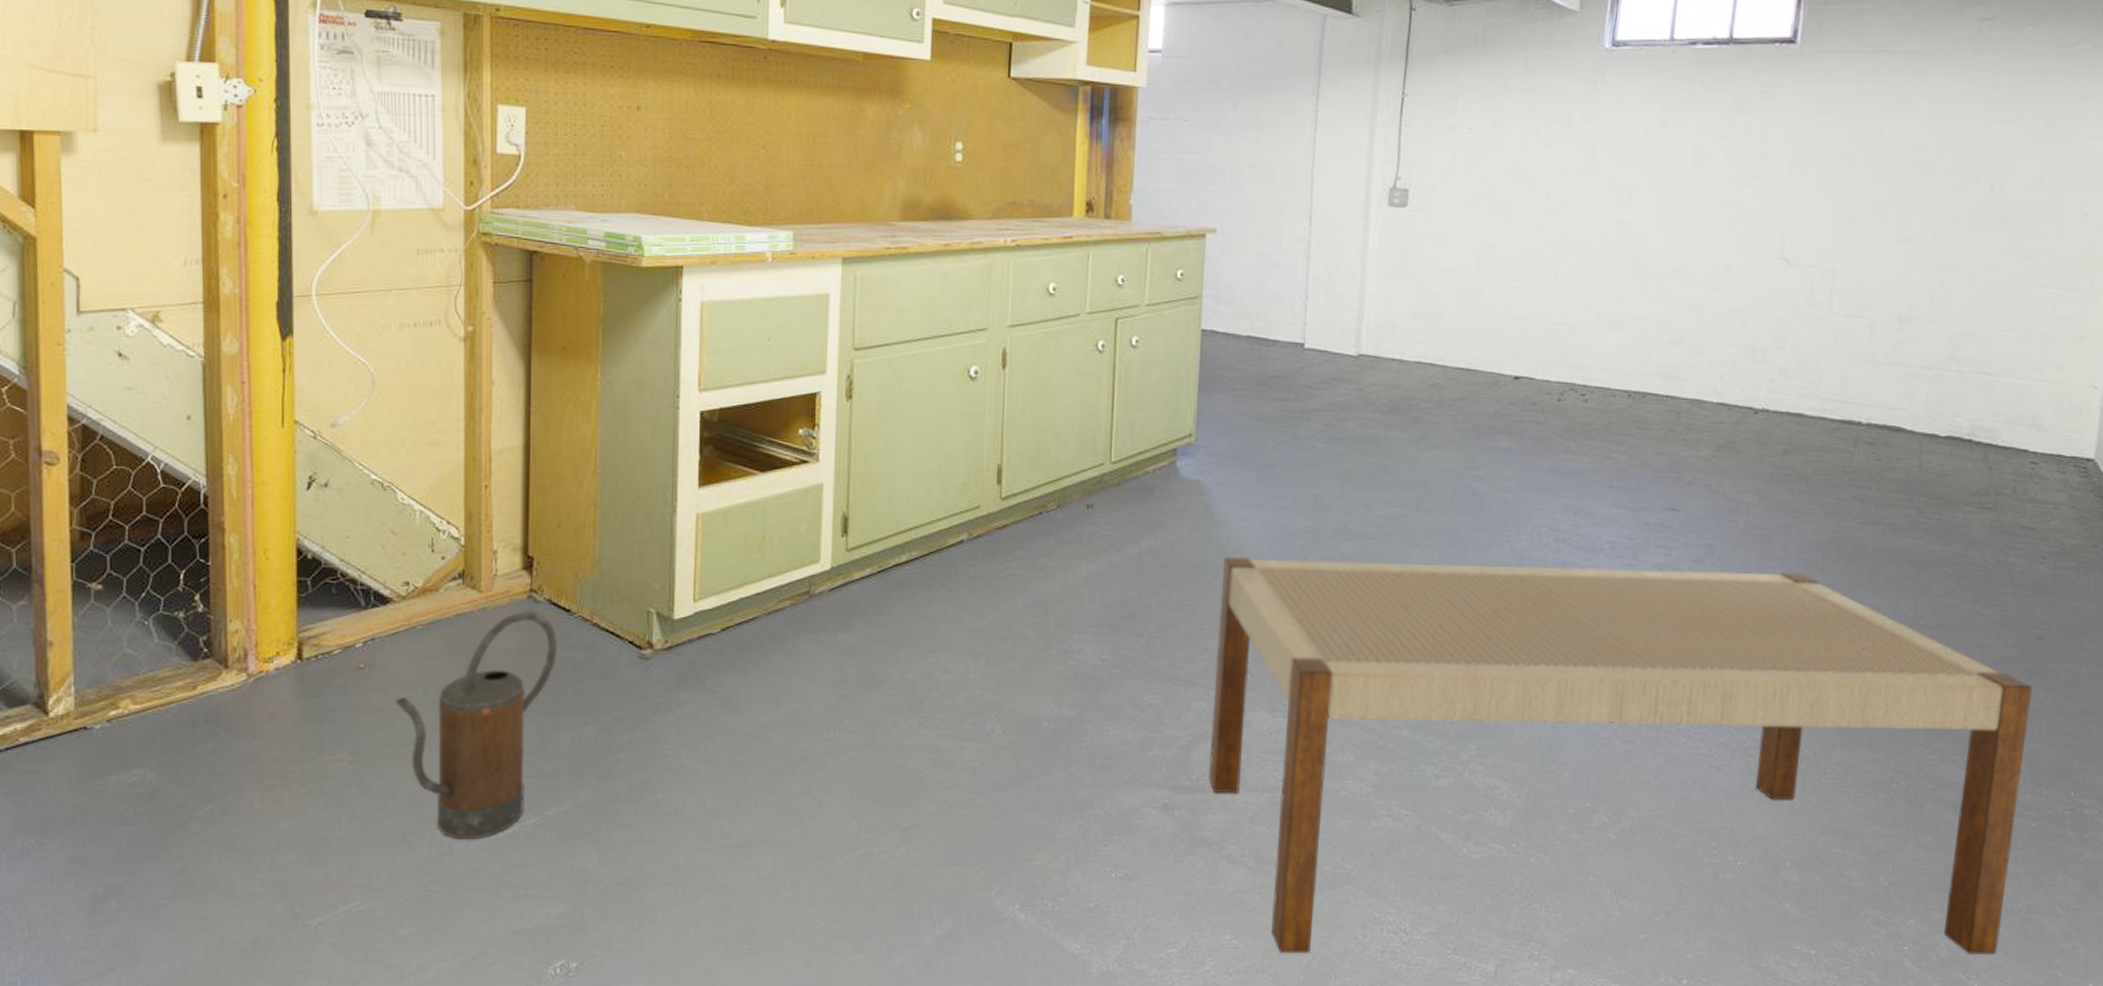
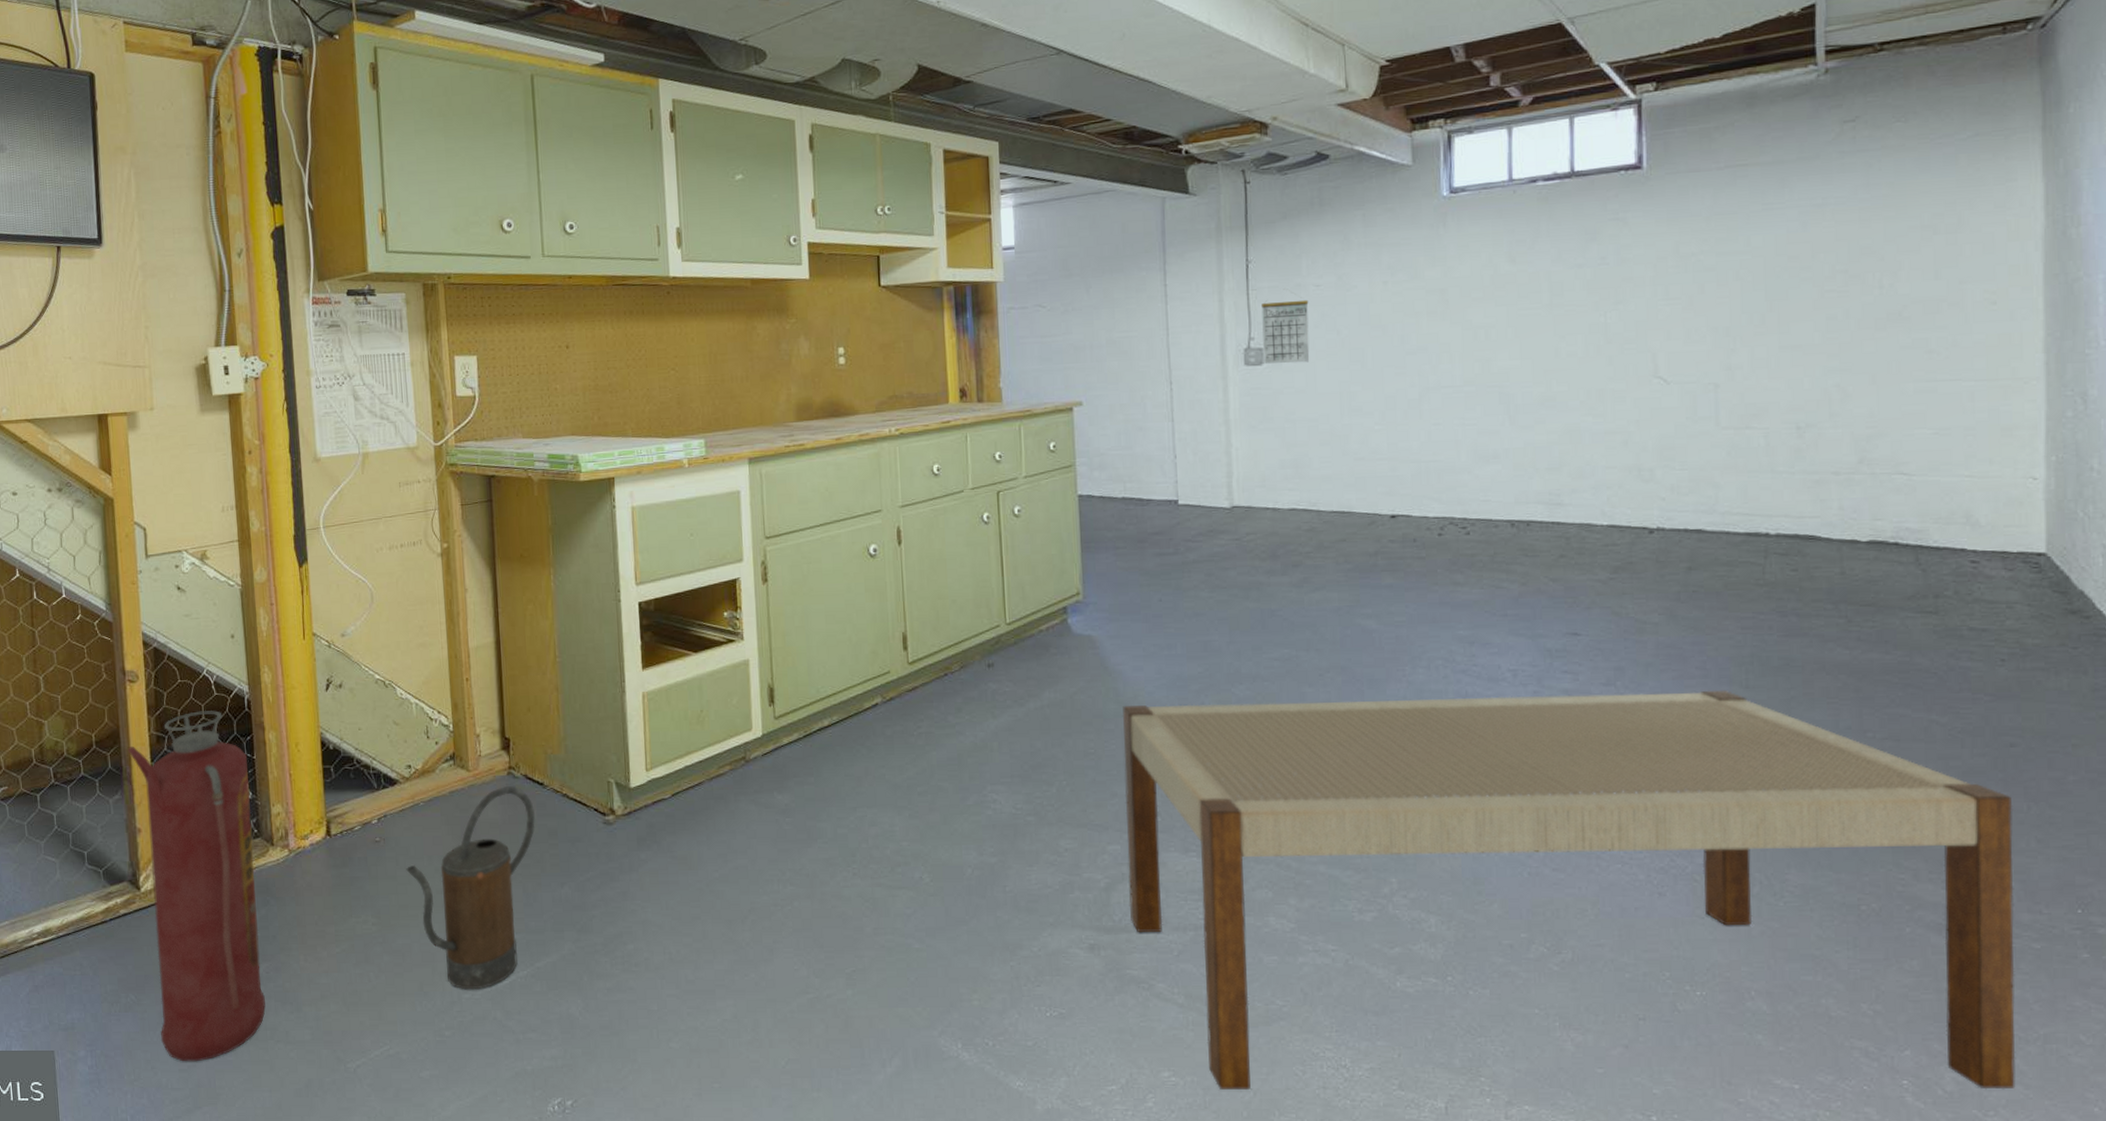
fire extinguisher: none [40,503,206,917] -> present [127,710,266,1062]
calendar: none [1408,139,1460,209] -> present [1261,299,1310,364]

